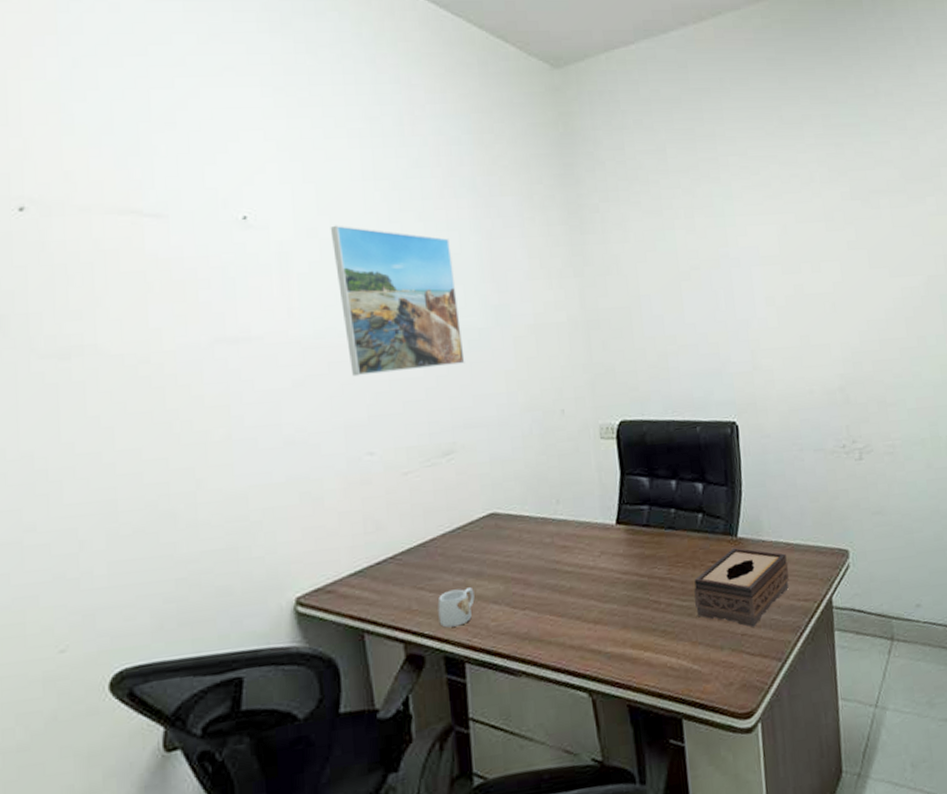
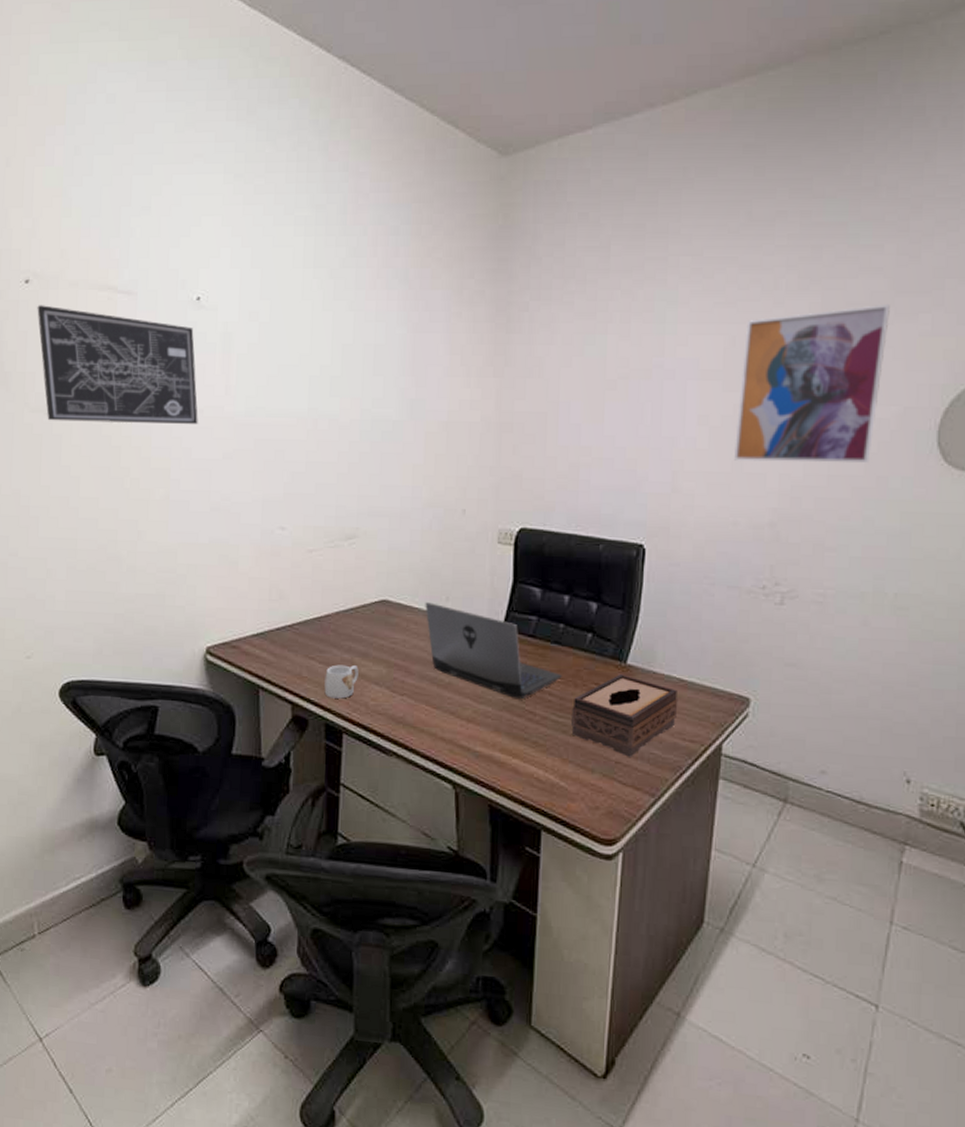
wall art: none [38,235,259,367] -> present [37,305,198,424]
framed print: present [330,225,465,377] -> none [269,310,377,455]
laptop: none [535,508,680,591] -> present [425,602,562,699]
wall art: none [793,191,909,335] -> present [734,305,890,464]

